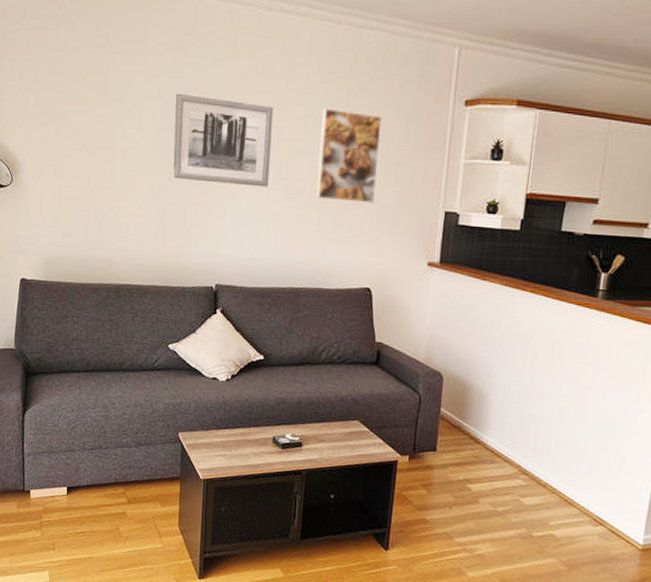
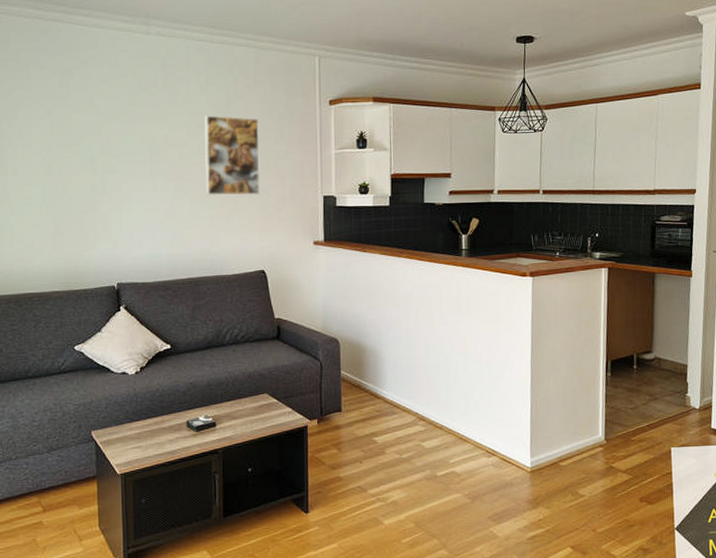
wall art: present [173,93,273,187] -> none [64,111,160,190]

